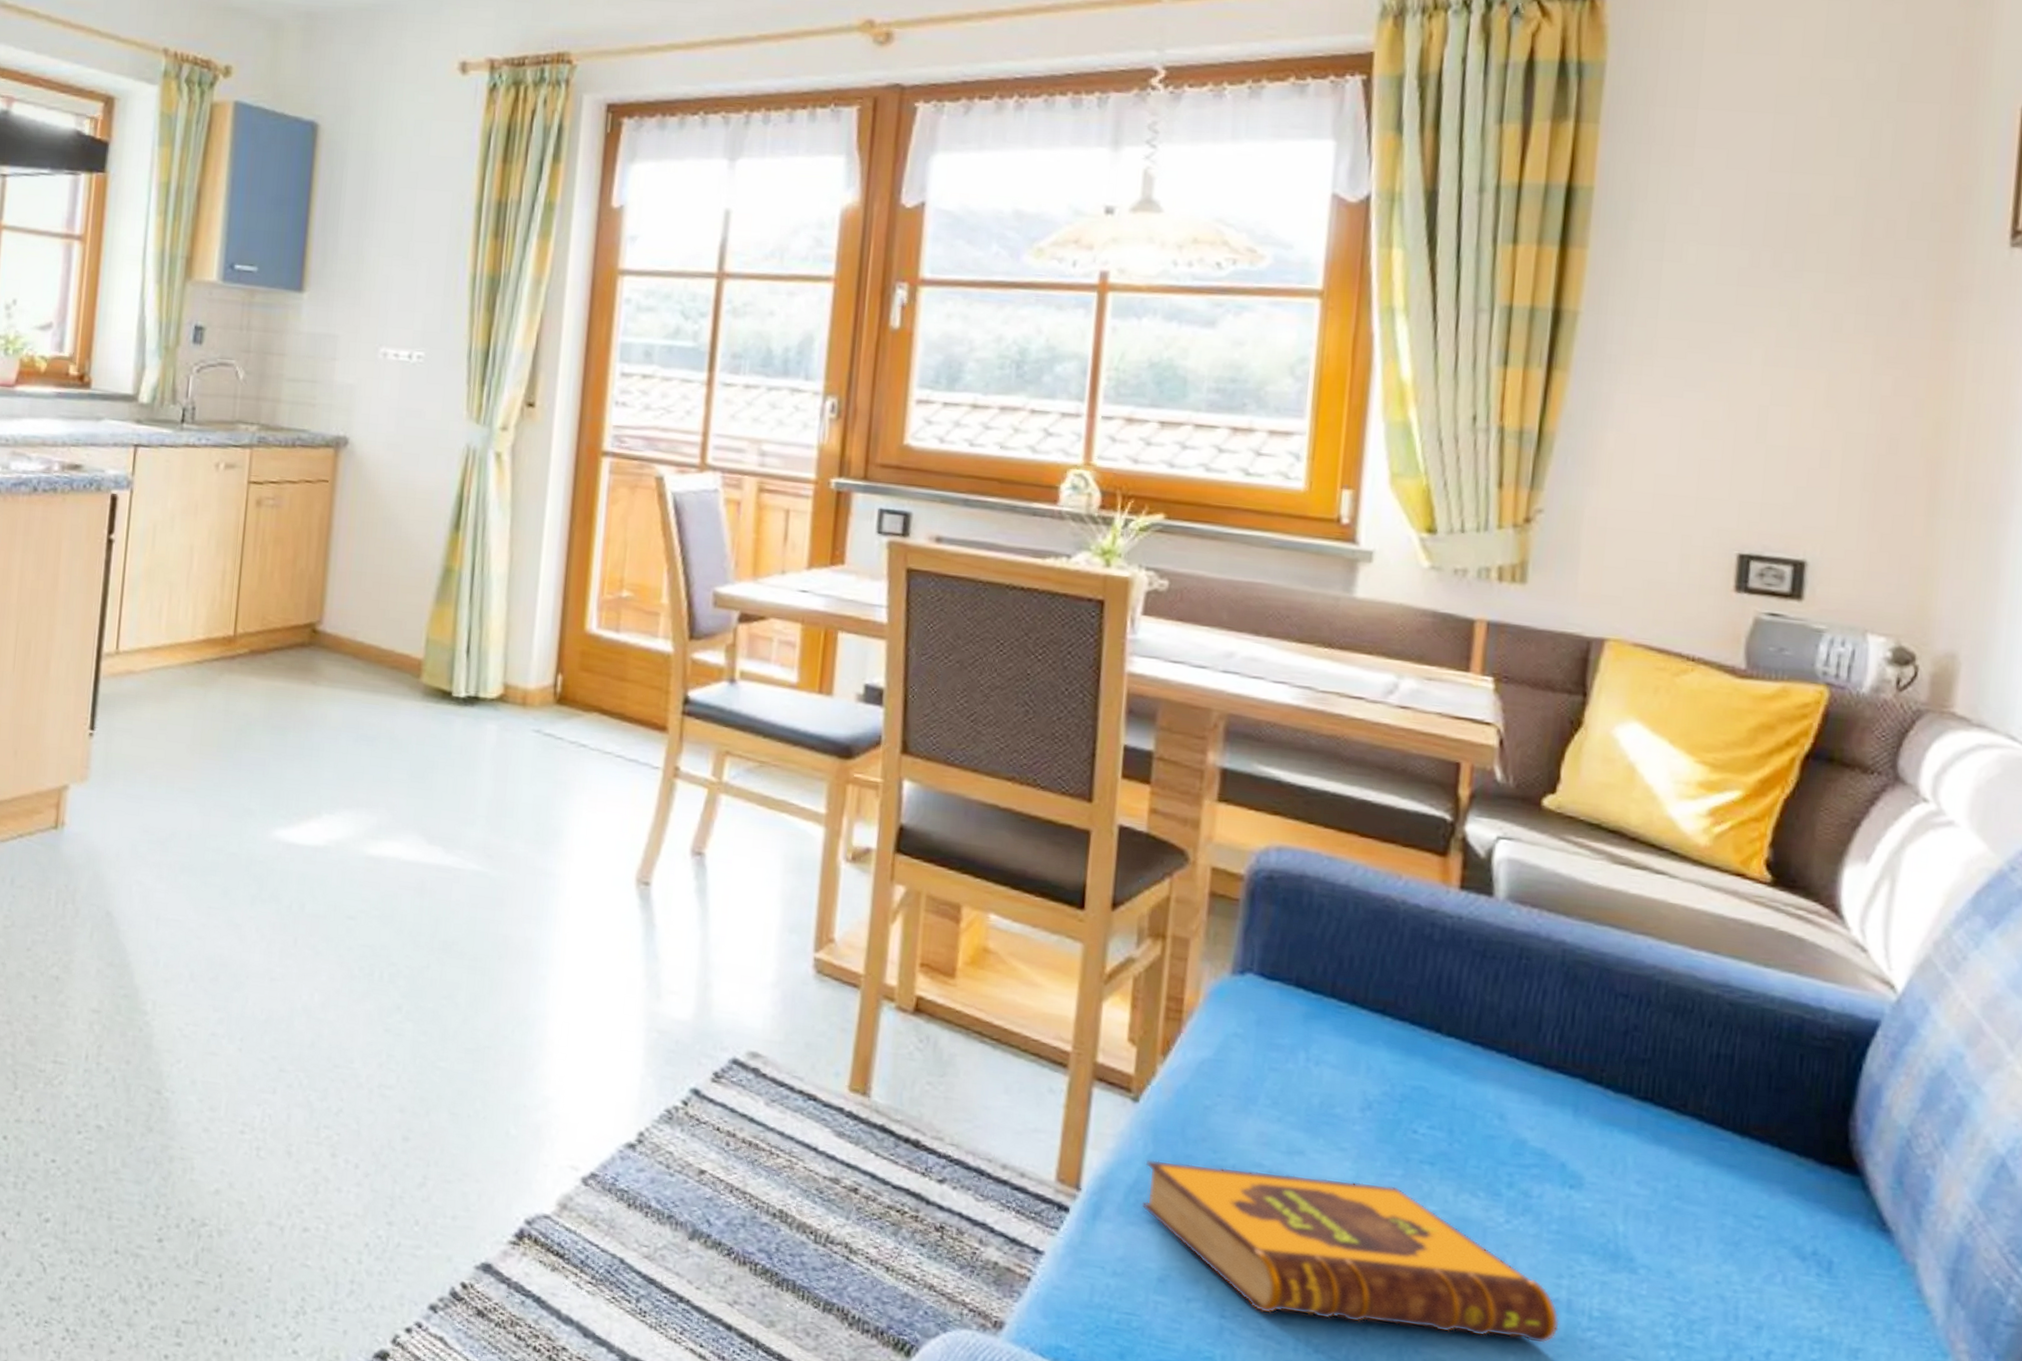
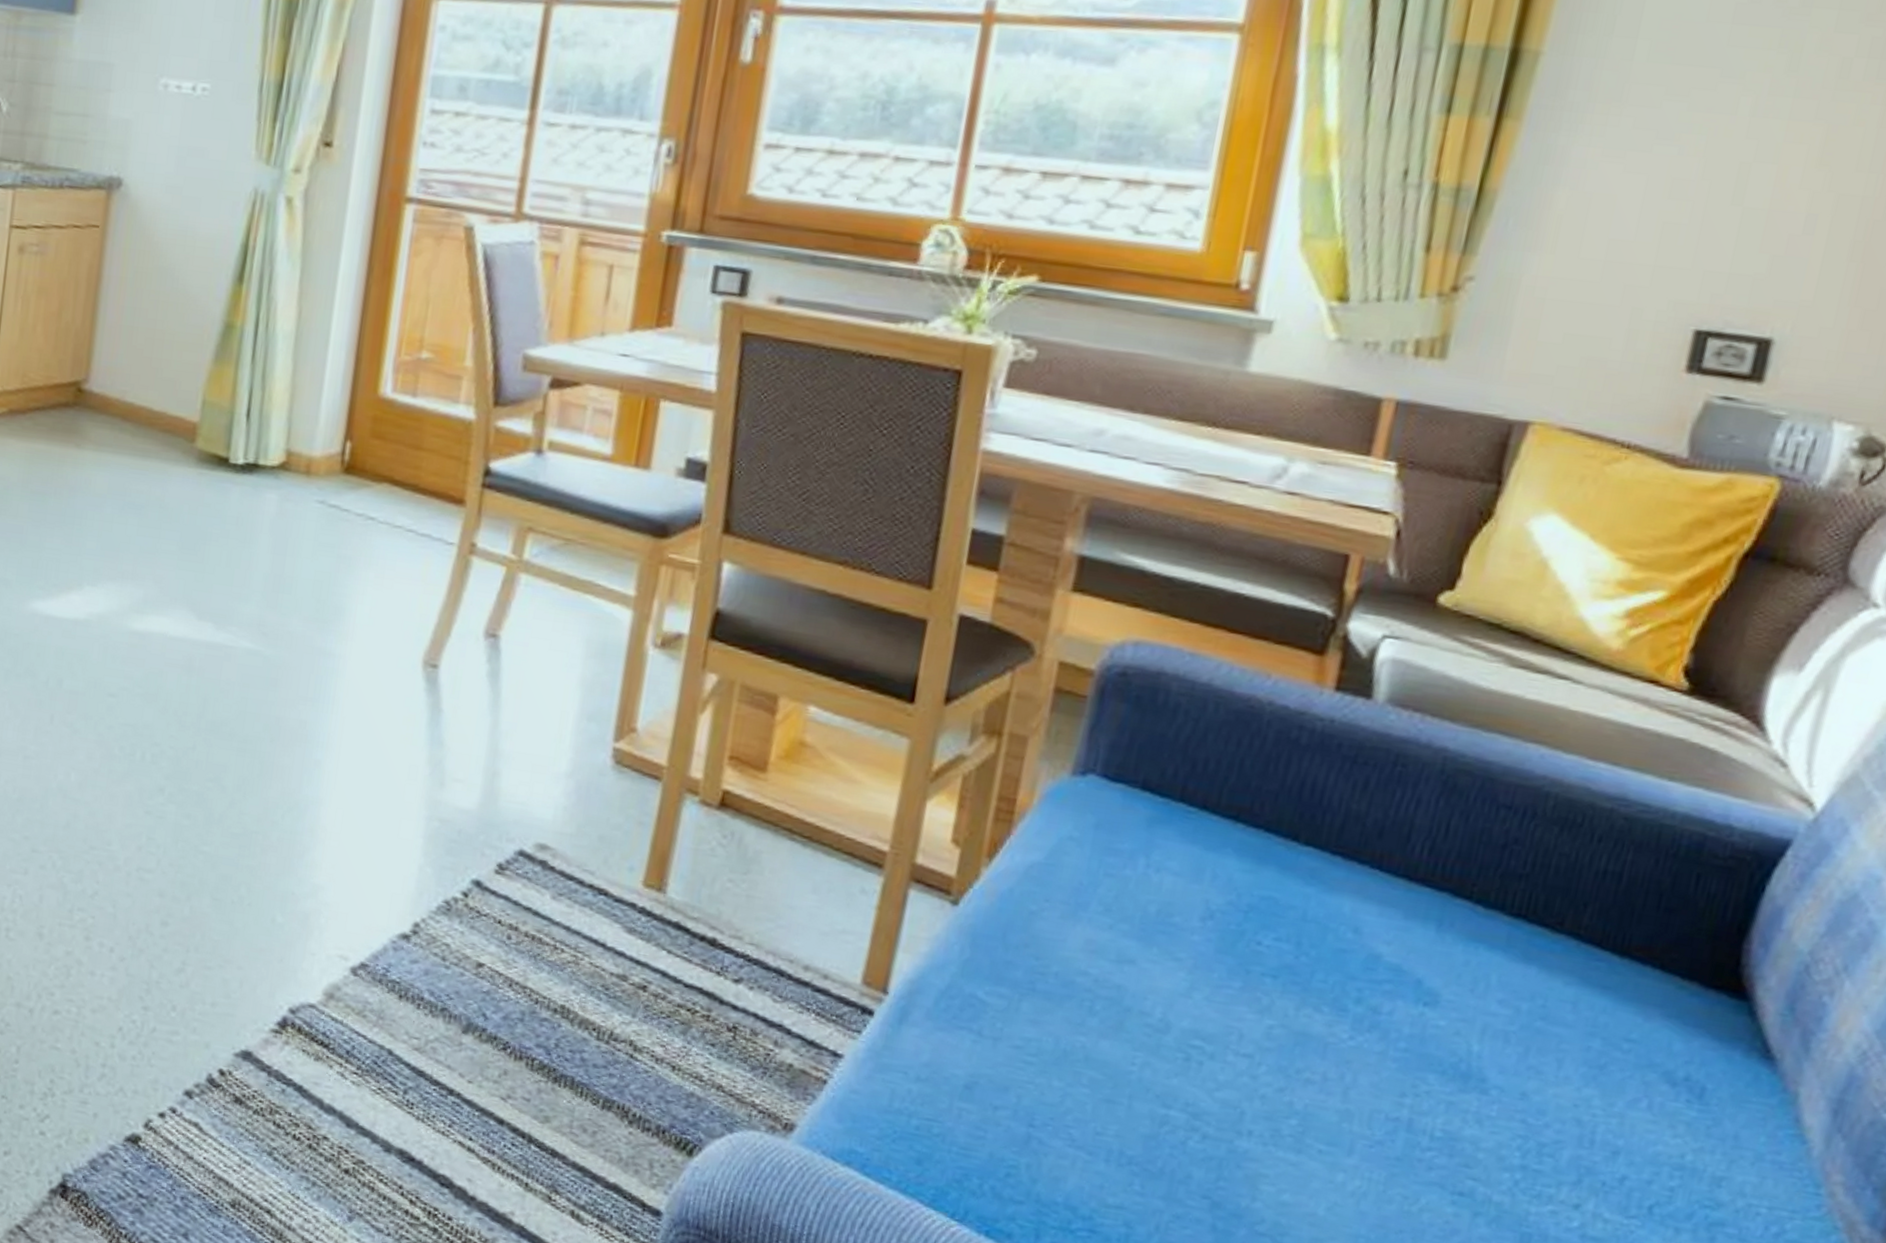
hardback book: present [1141,1159,1560,1344] -> none [952,964,1398,1163]

